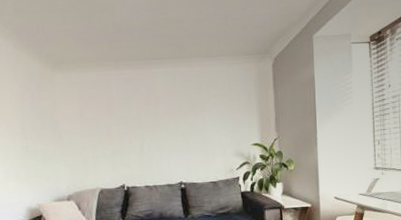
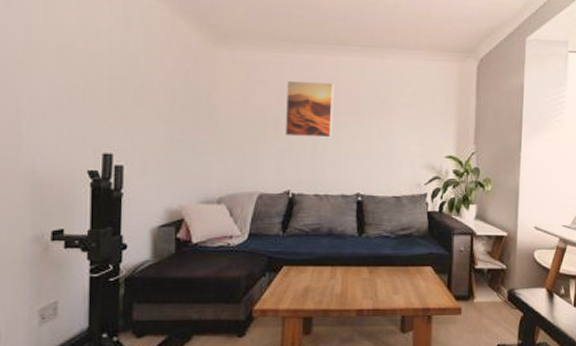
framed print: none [114,91,155,140] -> present [284,80,334,138]

